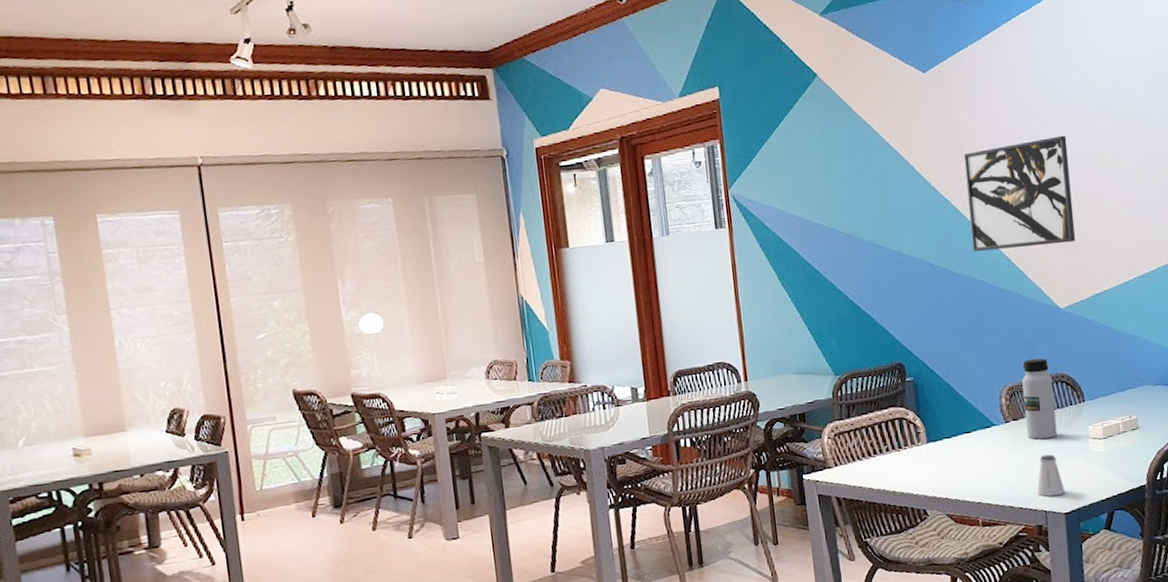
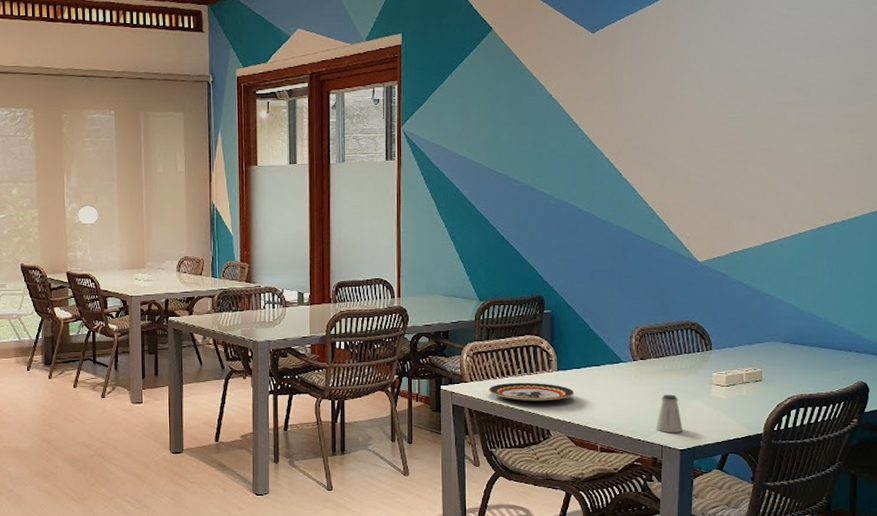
plate: none [855,458,948,482] -> present [488,382,575,402]
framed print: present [963,135,1076,252] -> none [620,100,723,202]
water bottle: present [1022,358,1058,440] -> none [652,305,683,379]

